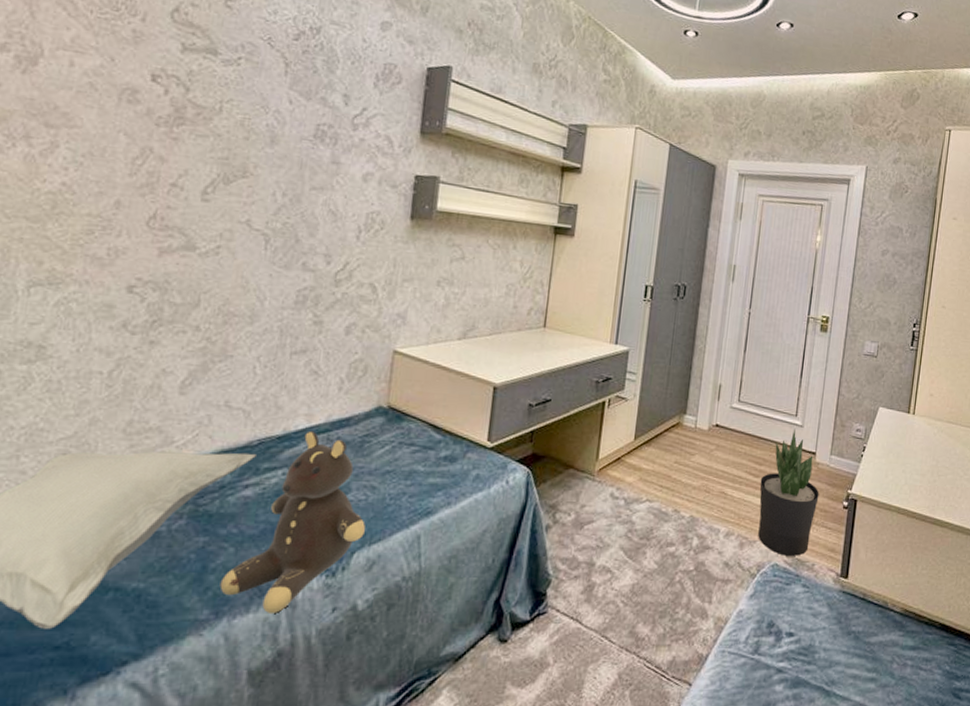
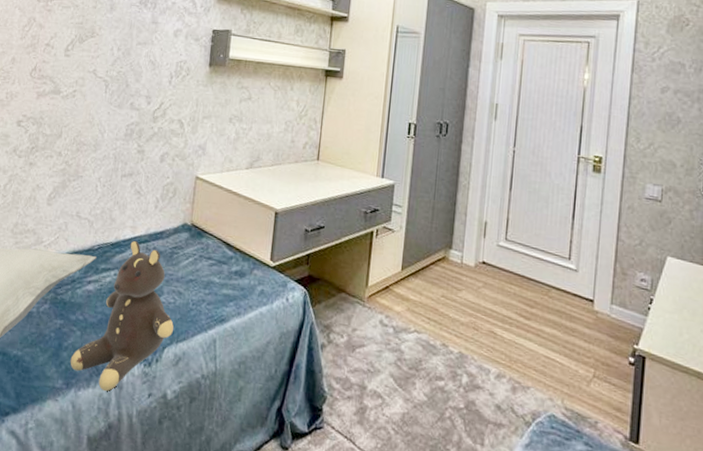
planter: present [758,428,819,556] -> none [531,272,600,410]

